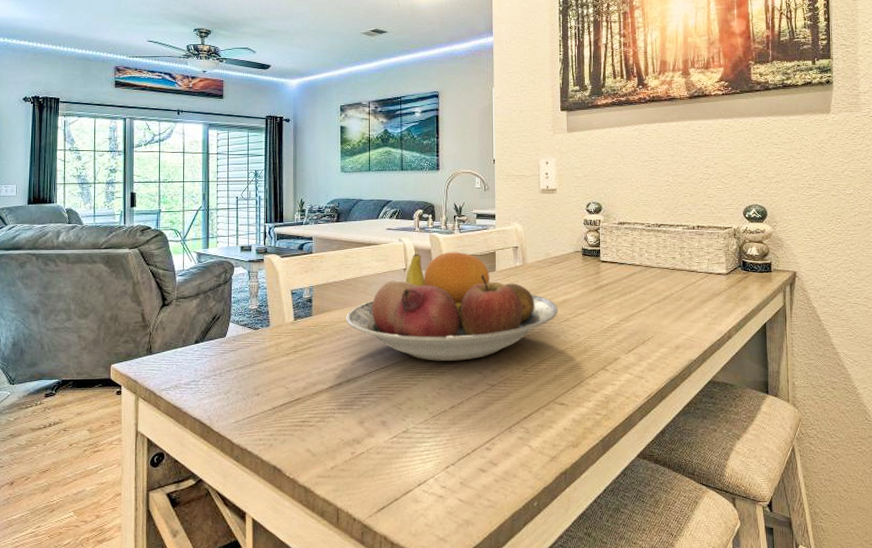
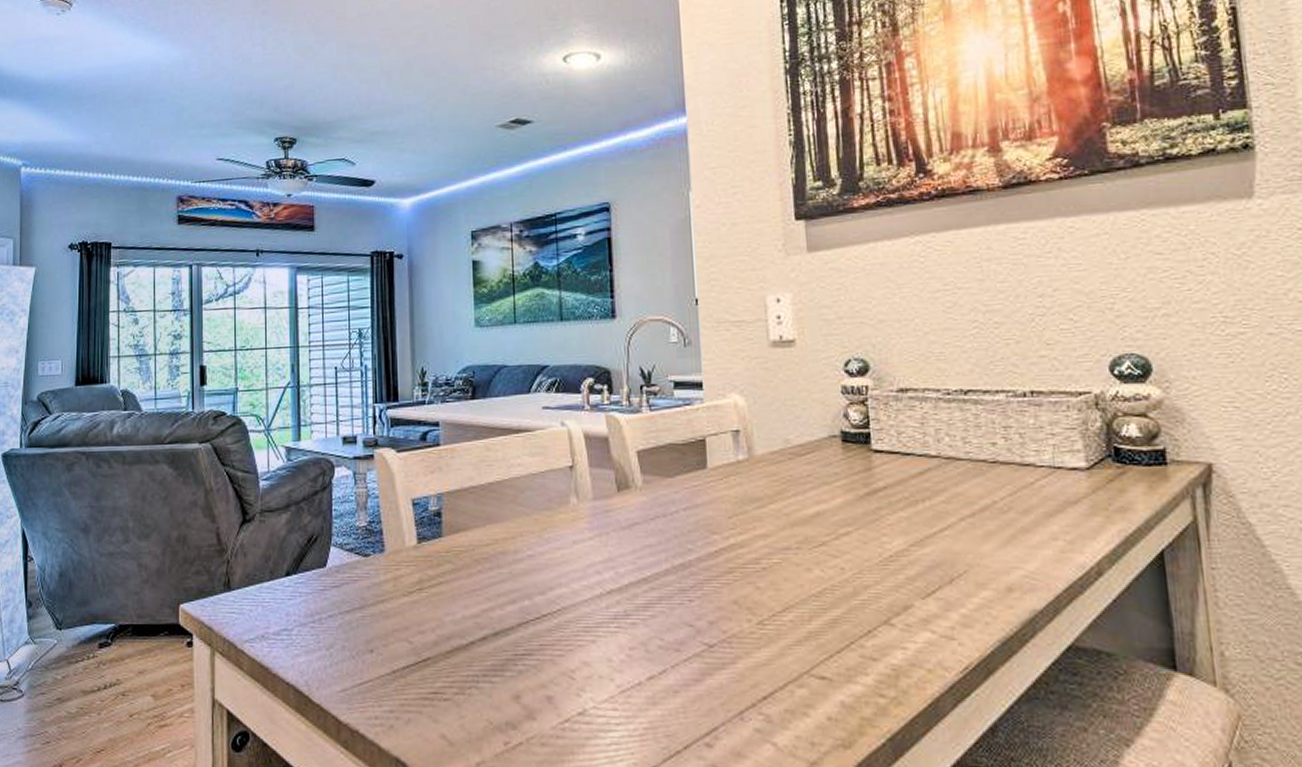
fruit bowl: present [346,252,559,361] -> none [489,439,809,606]

